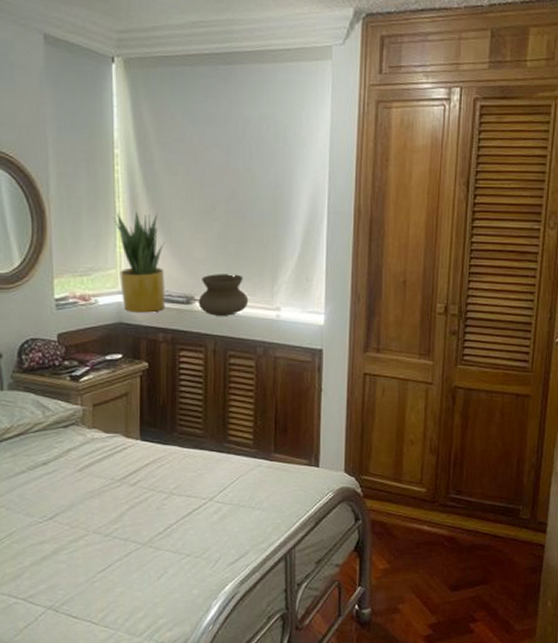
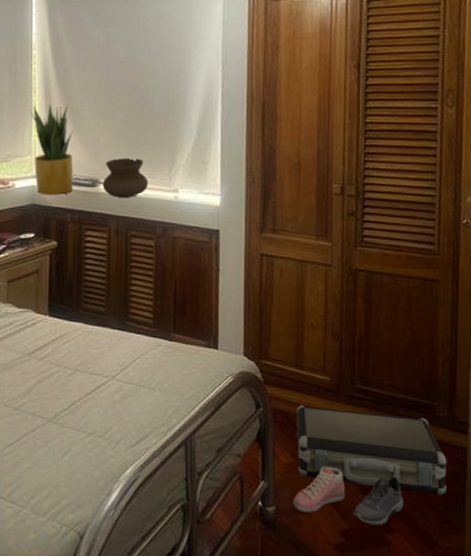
sneaker: none [387,569,435,612] -> present [293,466,345,513]
briefcase: none [392,515,527,587] -> present [296,405,447,495]
athletic shoe: none [442,574,487,618] -> present [353,476,404,527]

